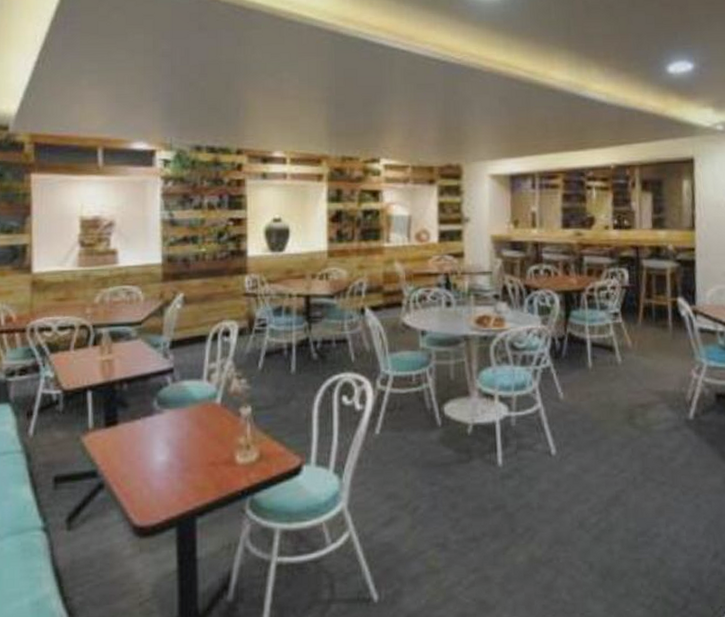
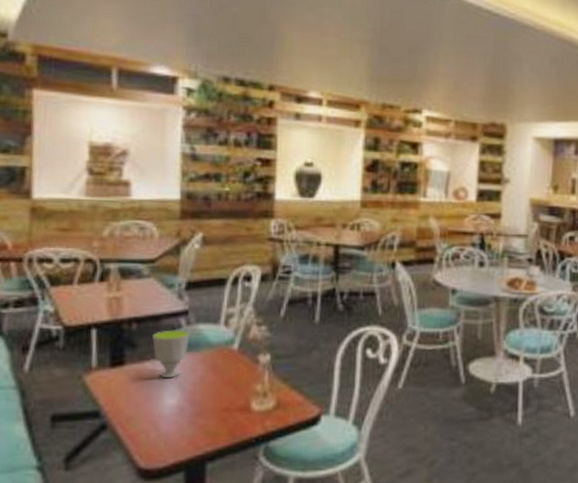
cup: none [142,387,176,436] -> present [152,330,190,379]

